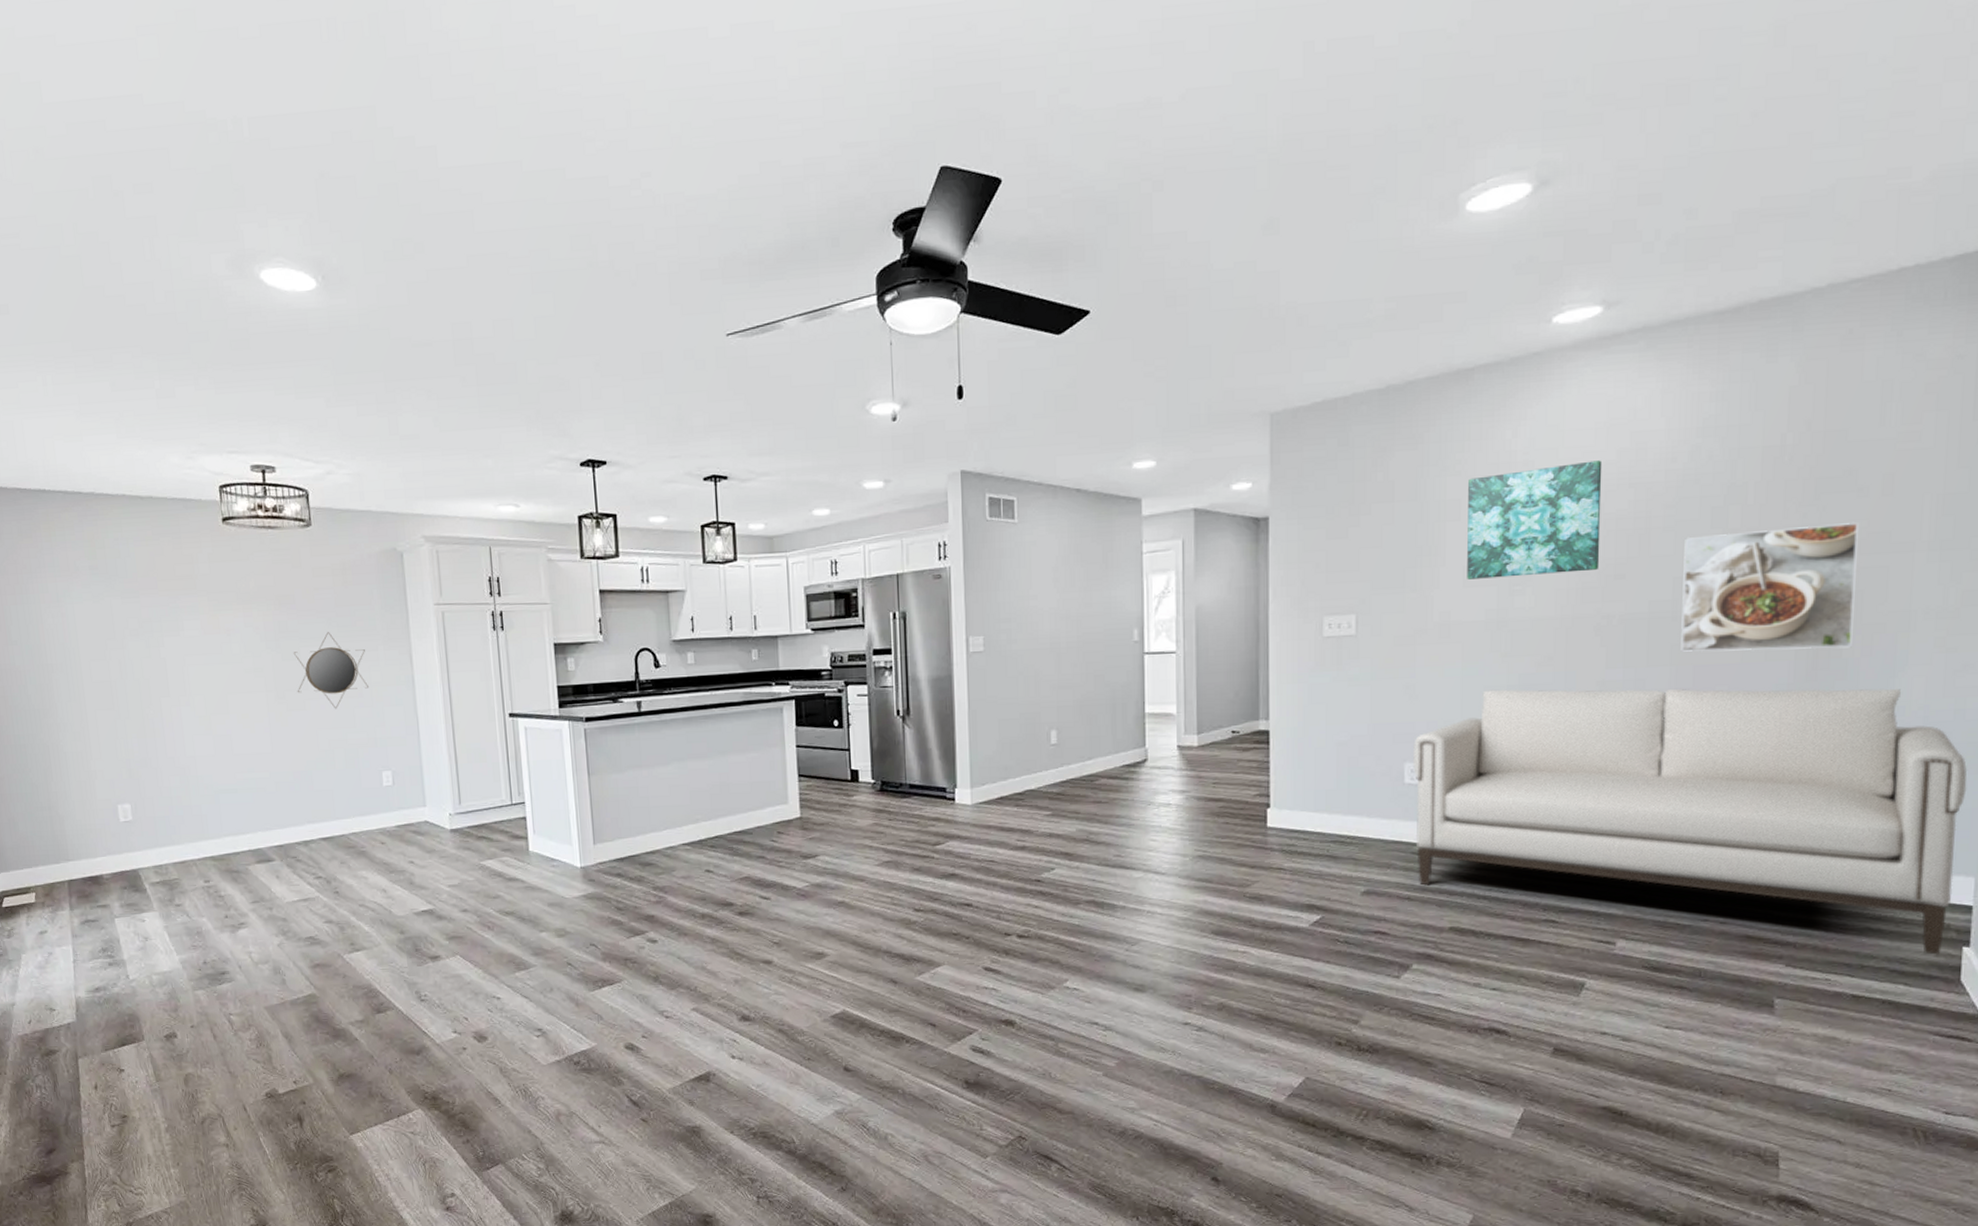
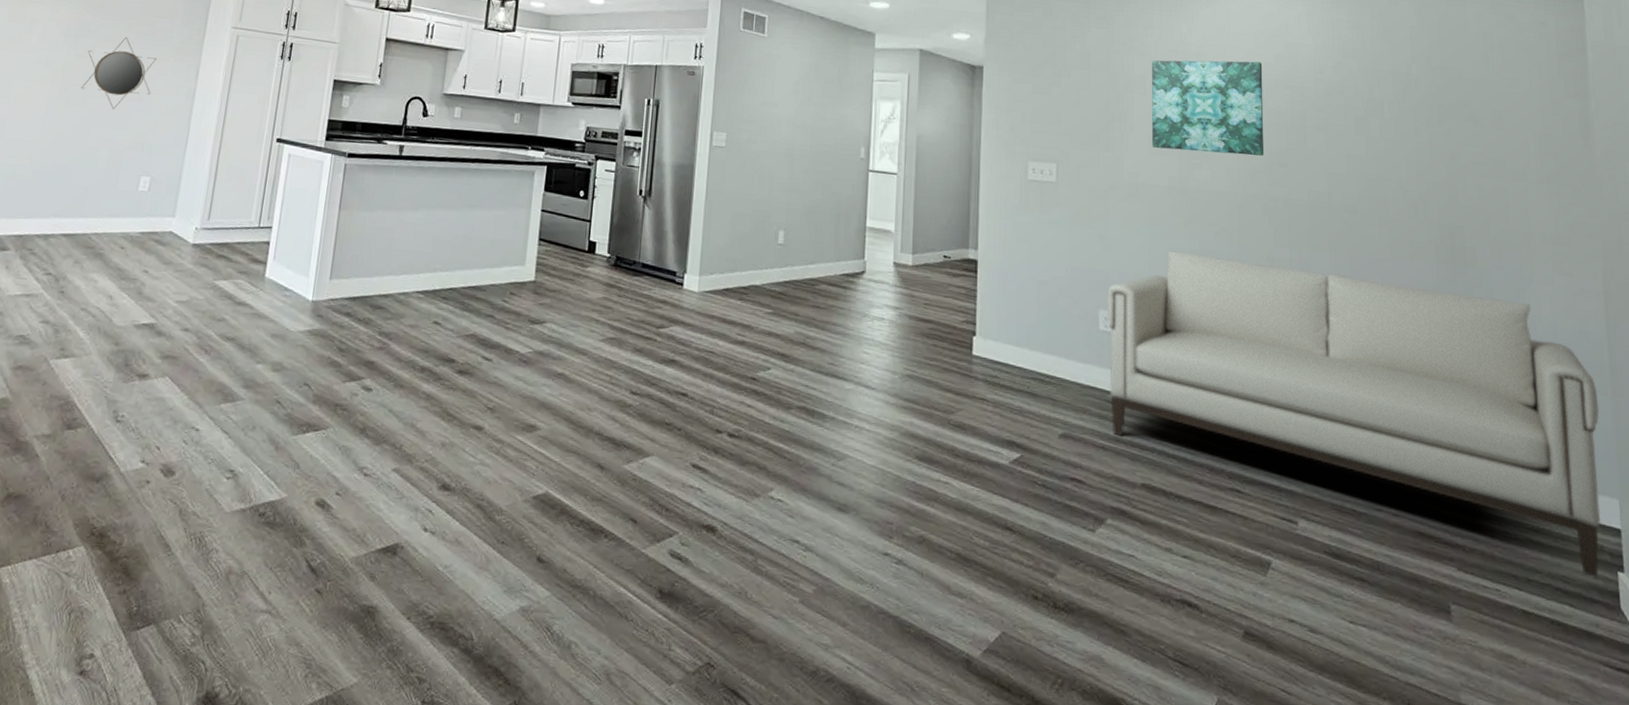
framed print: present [1681,522,1858,652] -> none [1335,139,1484,259]

